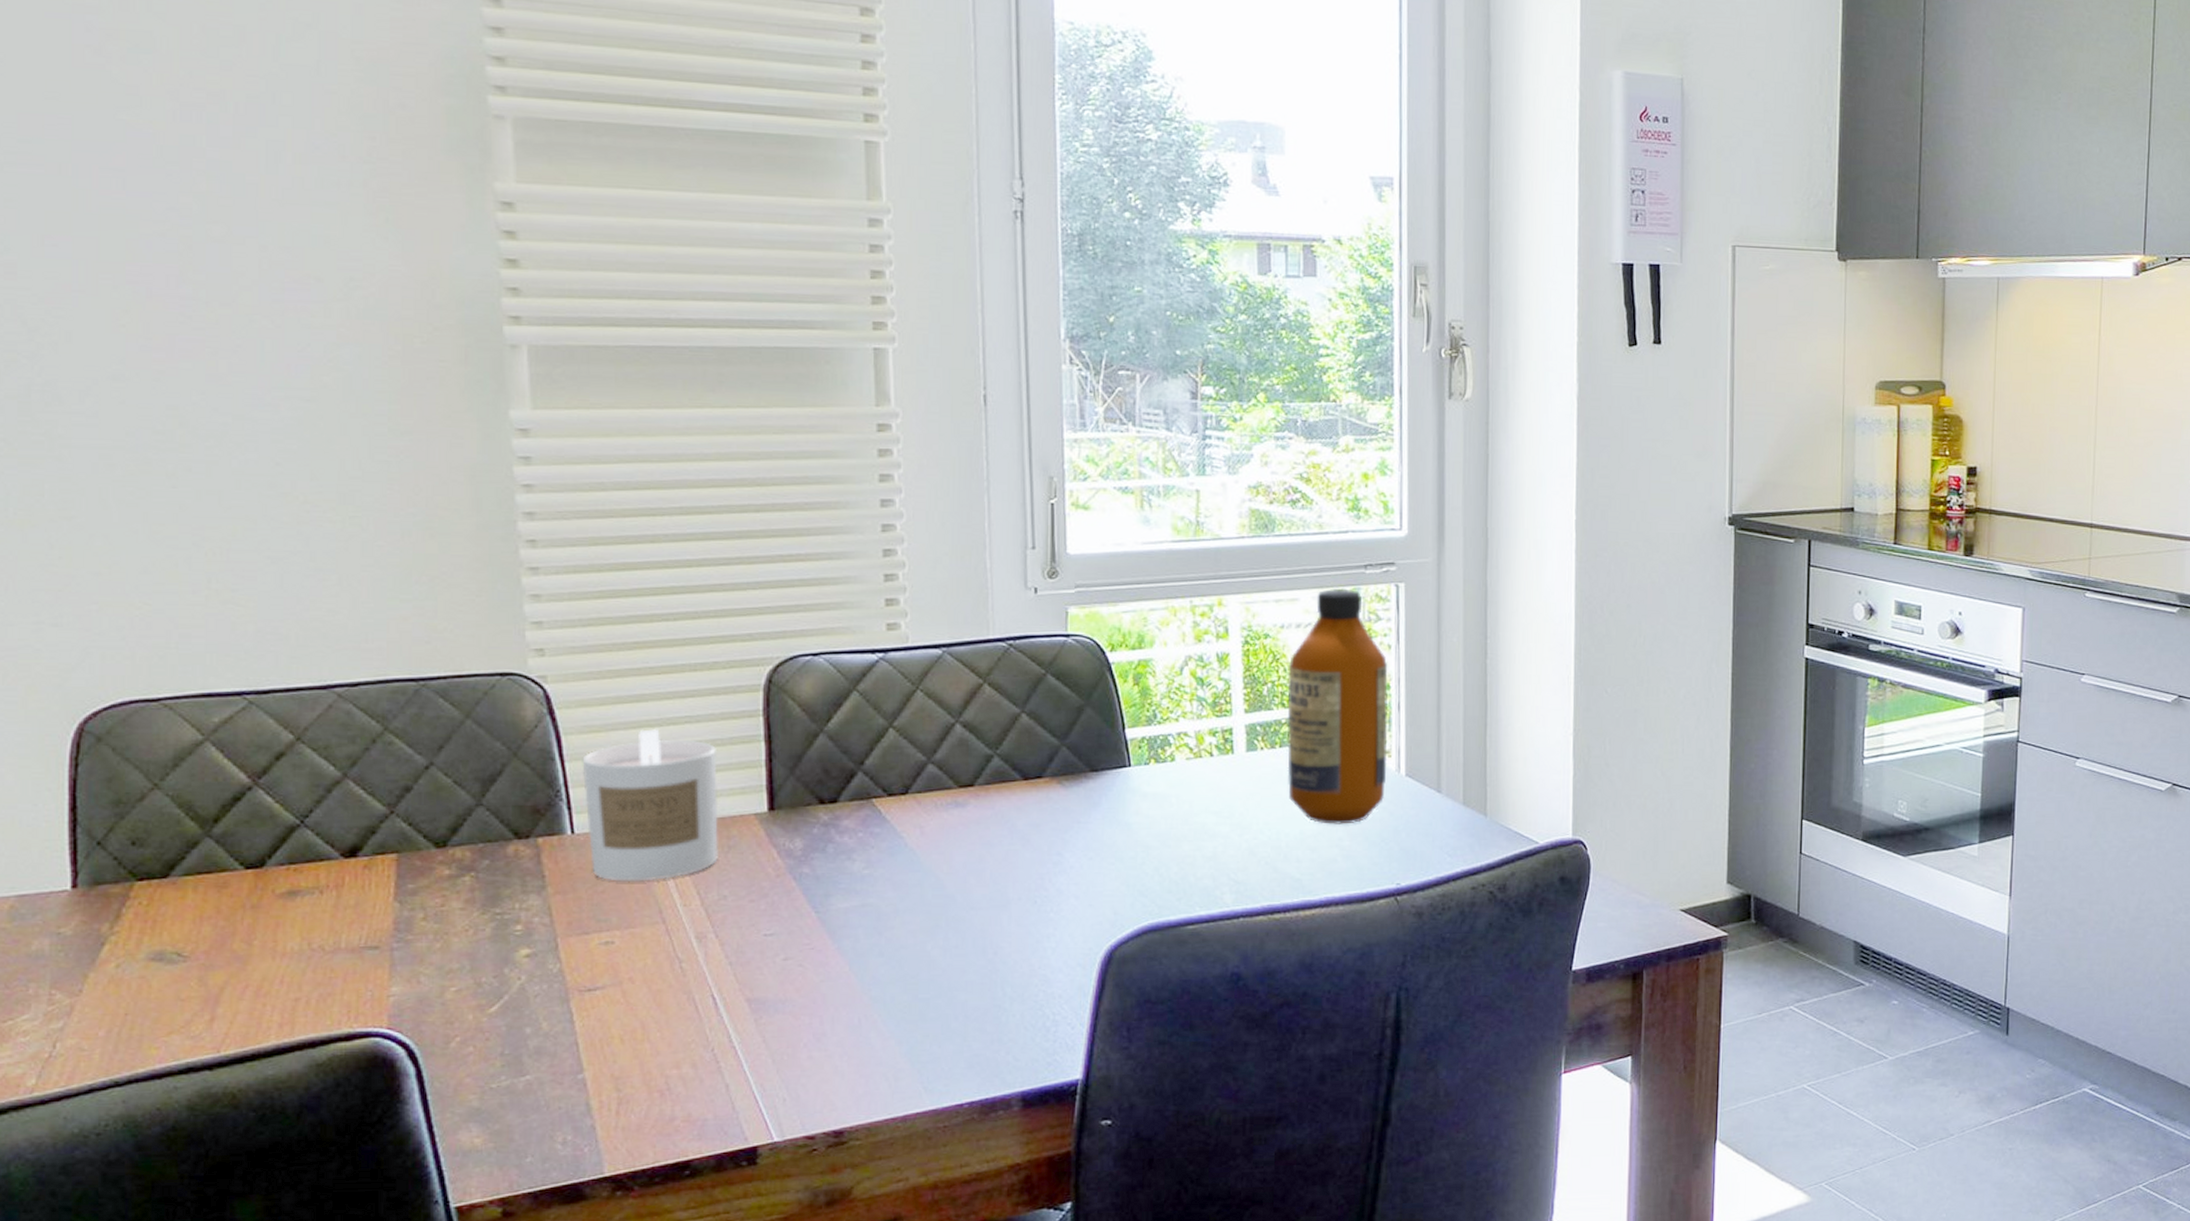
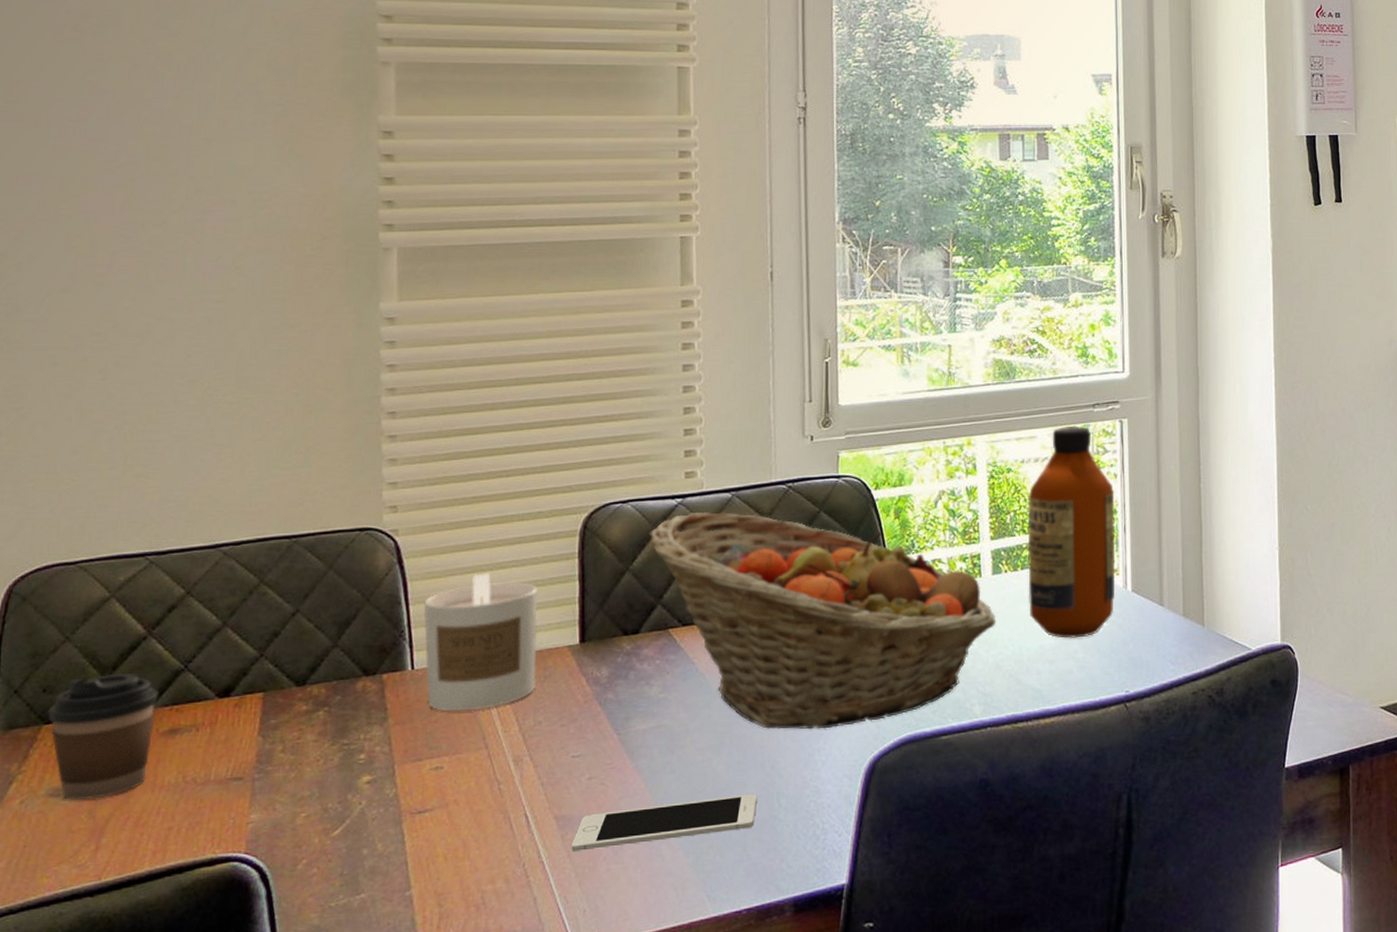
coffee cup: none [140,828,271,965] -> present [48,674,159,800]
cell phone: none [767,981,978,1038] -> present [571,793,757,852]
fruit basket: none [845,669,1251,914] -> present [648,511,996,730]

